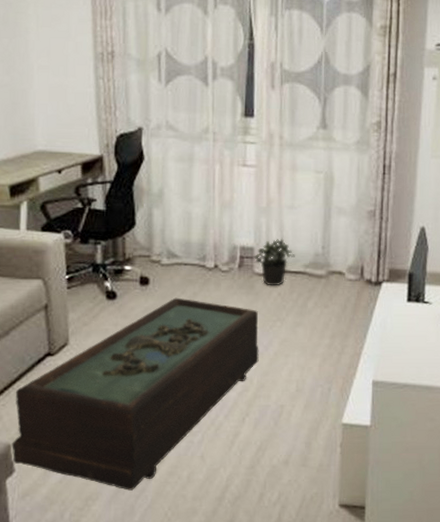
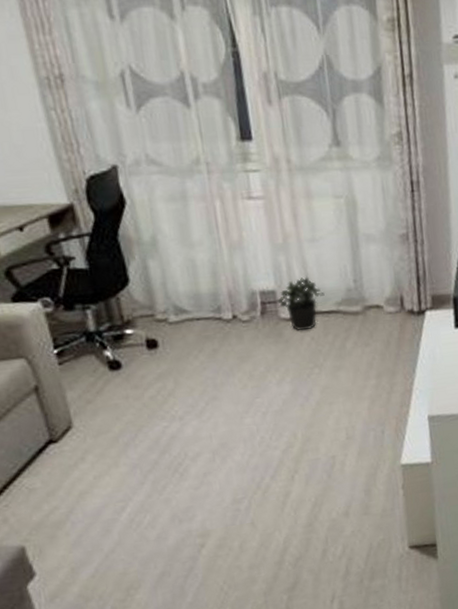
coffee table: present [11,297,259,491] -> none [18,356,301,572]

